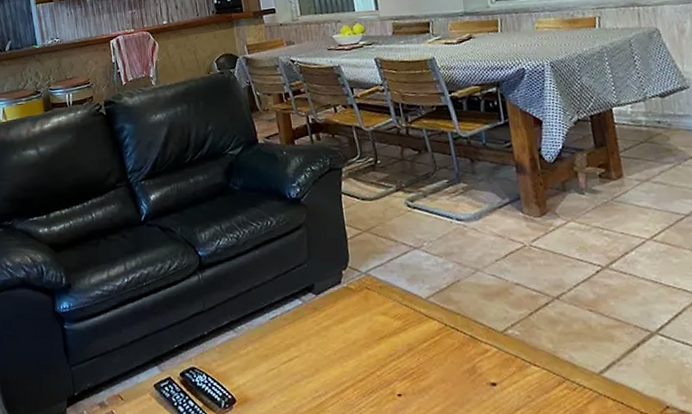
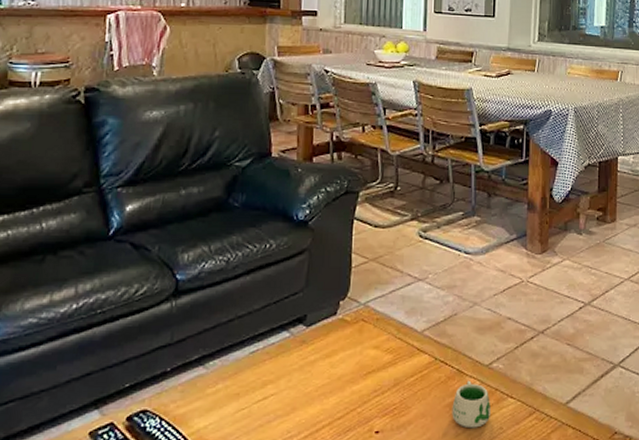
mug: none [471,347,515,396] -> present [452,380,490,429]

